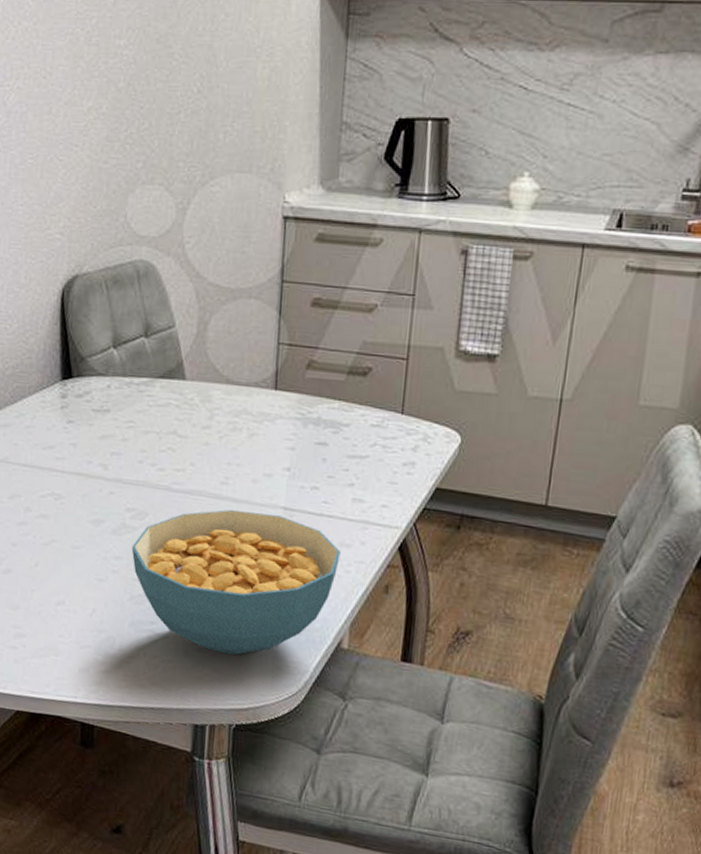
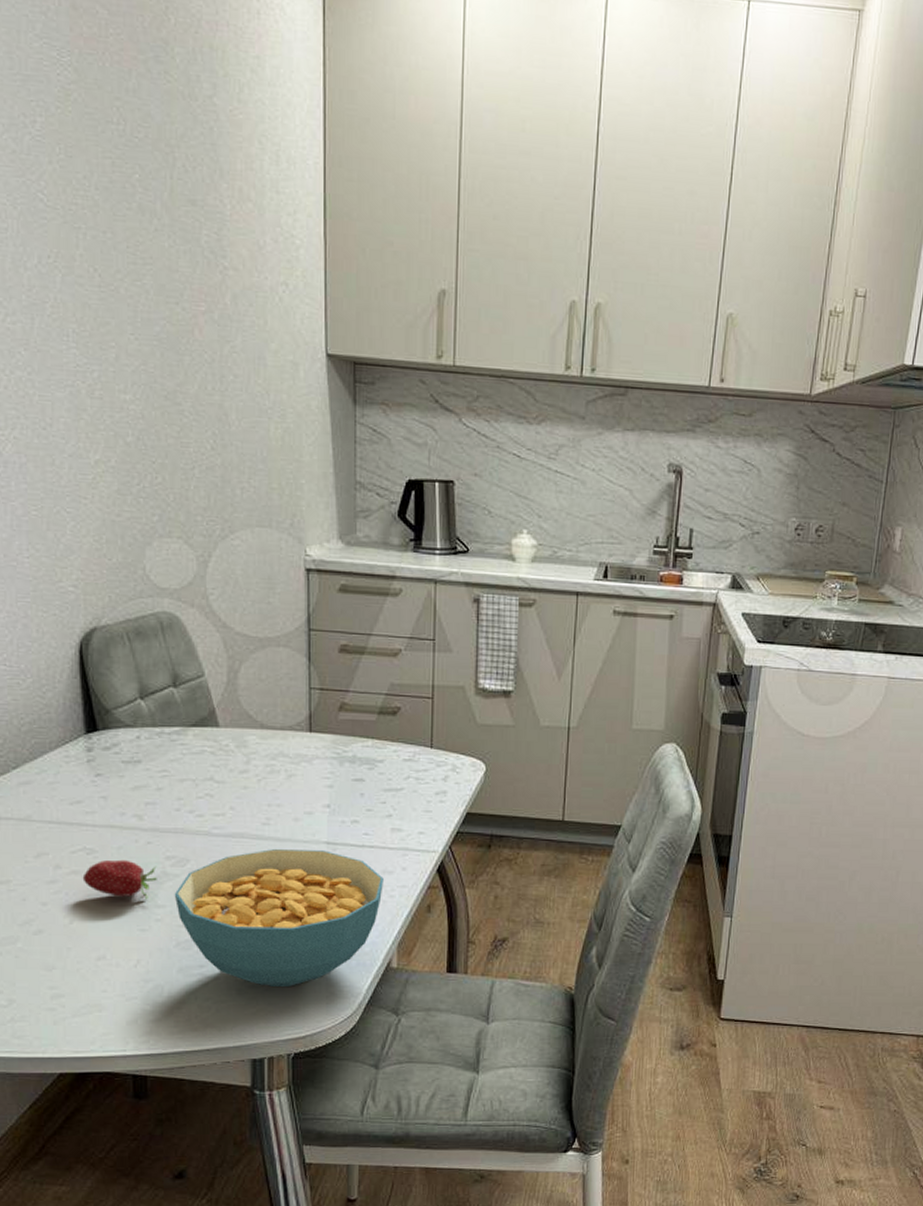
fruit: none [49,507,117,550] -> present [82,859,157,900]

